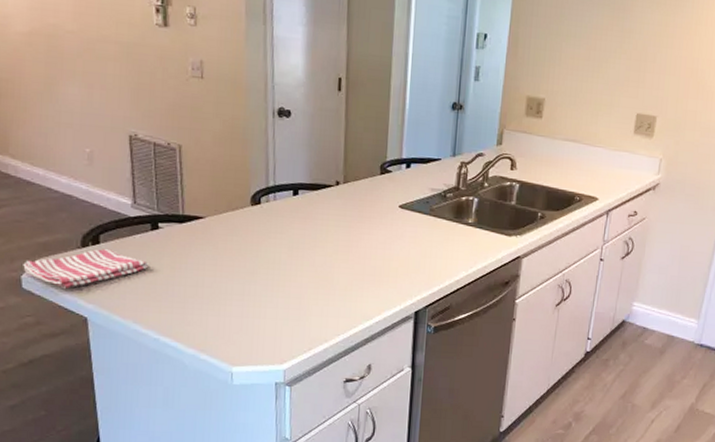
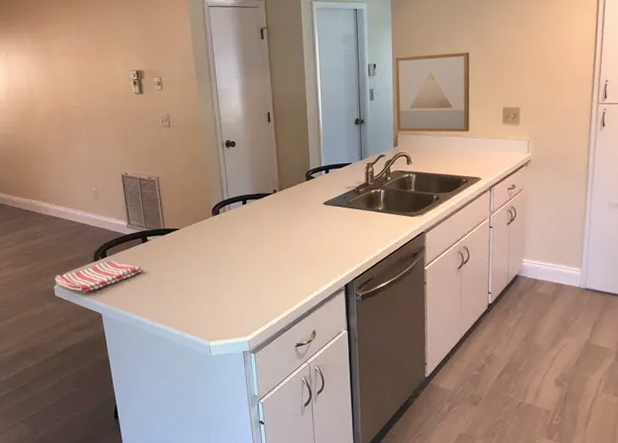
wall art: none [503,29,606,139] -> present [395,52,470,133]

